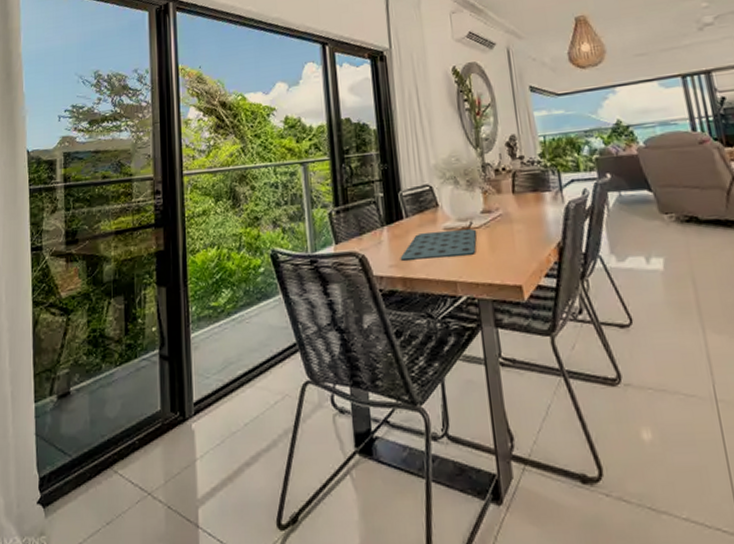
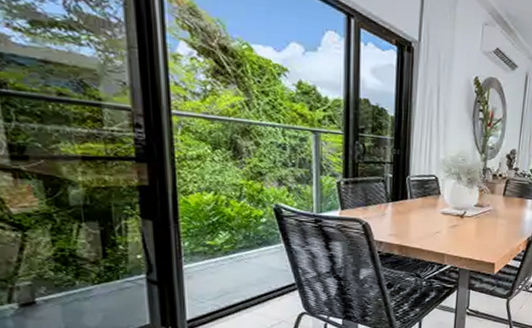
placemat: present [400,229,477,261] -> none [400,213,468,236]

